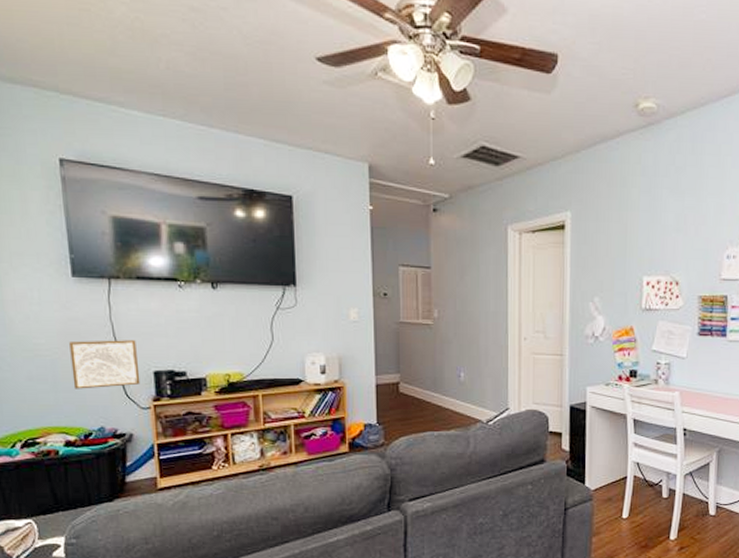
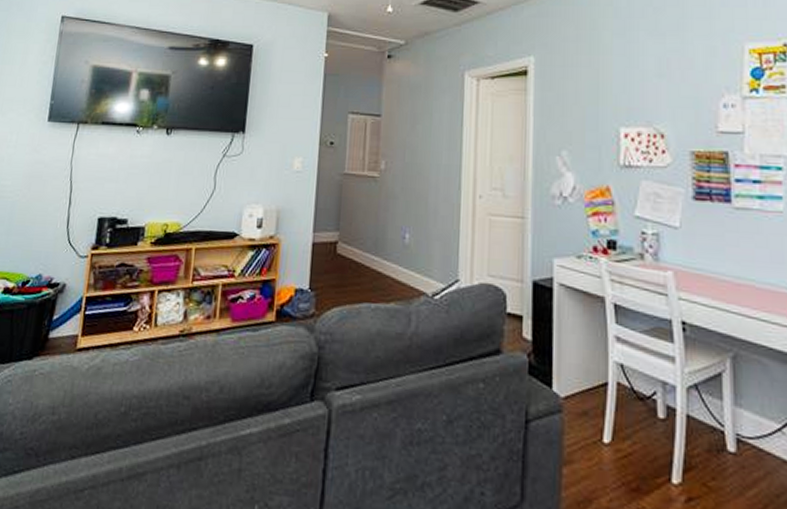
wall art: present [69,340,141,389] -> none [24,183,89,233]

